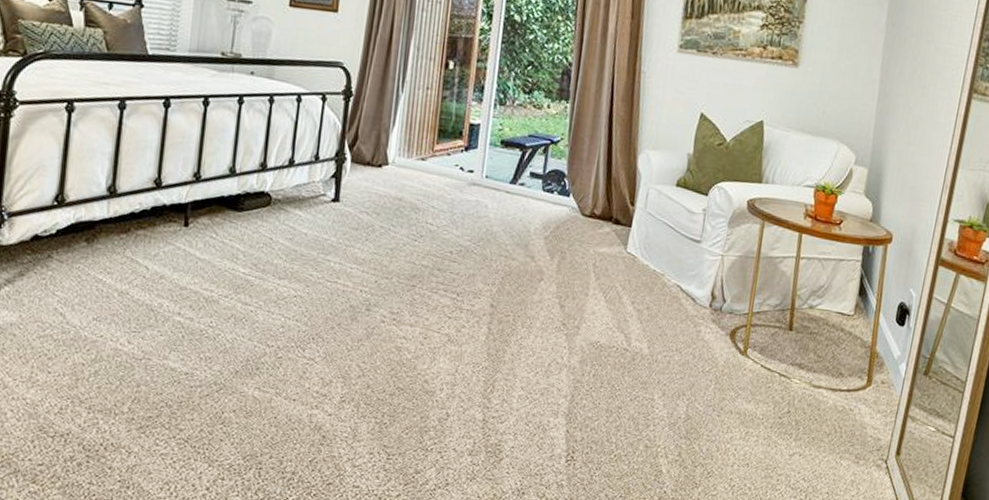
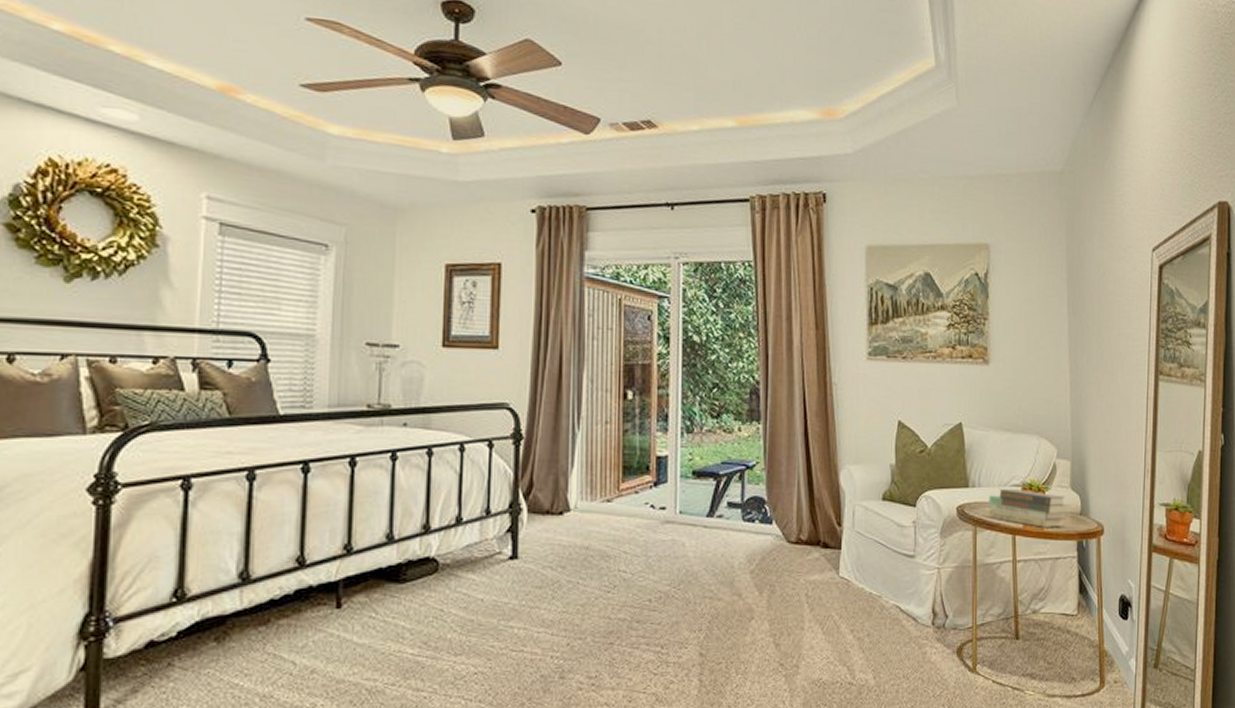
books: none [772,188,863,230] -> present [983,488,1071,527]

